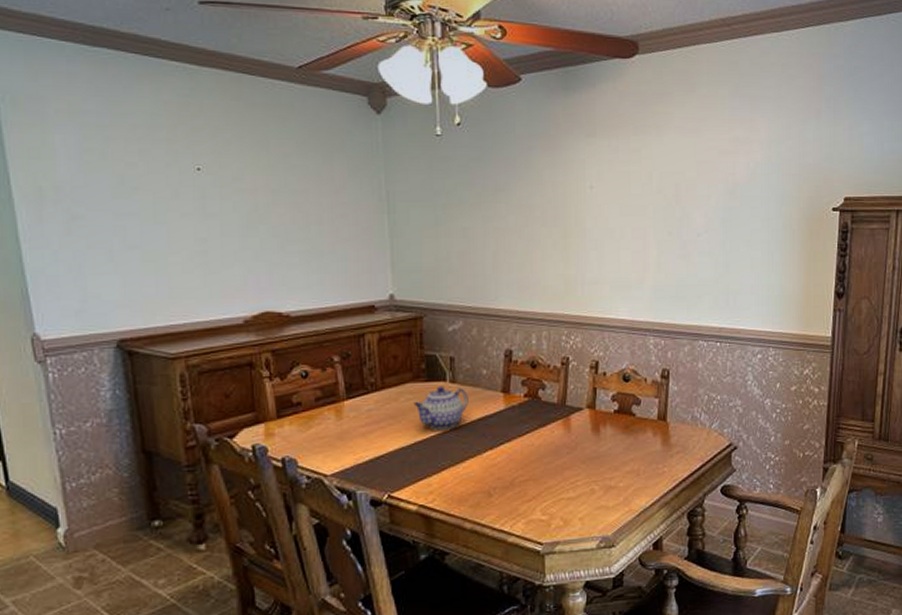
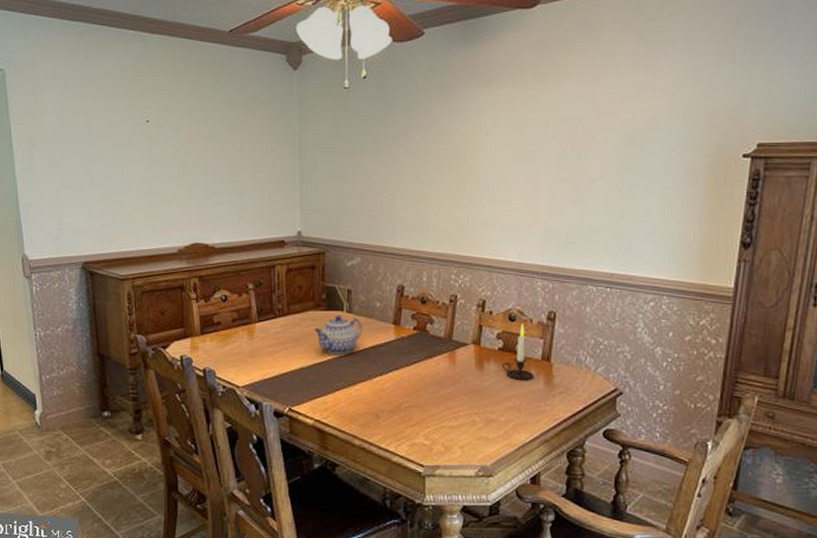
candle: none [619,383,651,442] -> present [503,323,534,380]

